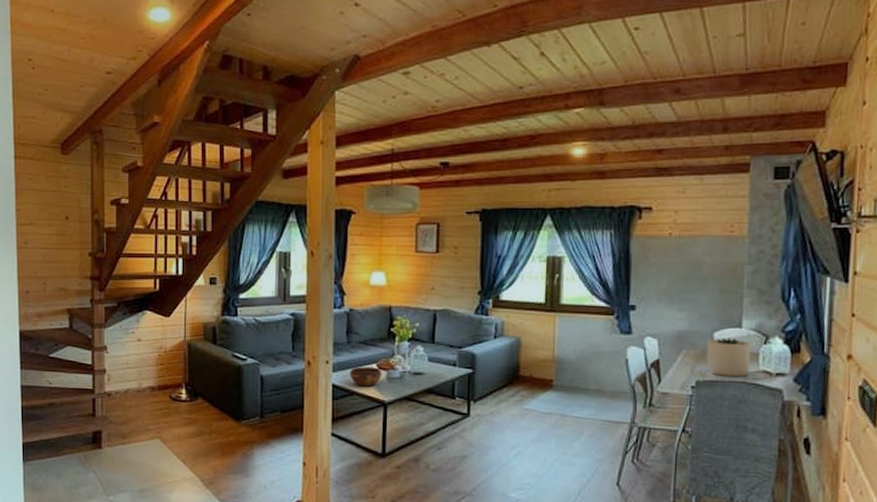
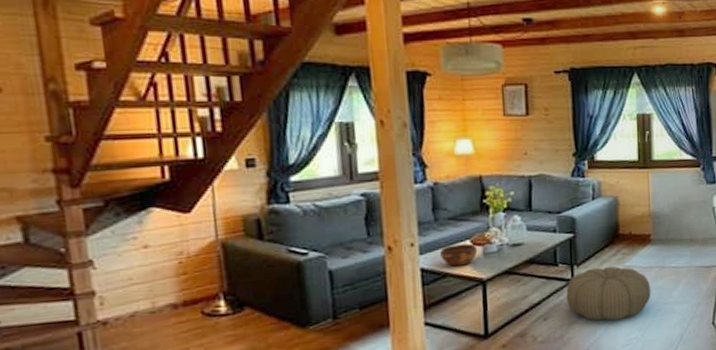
pouf: none [461,406,549,462] -> present [566,266,651,321]

